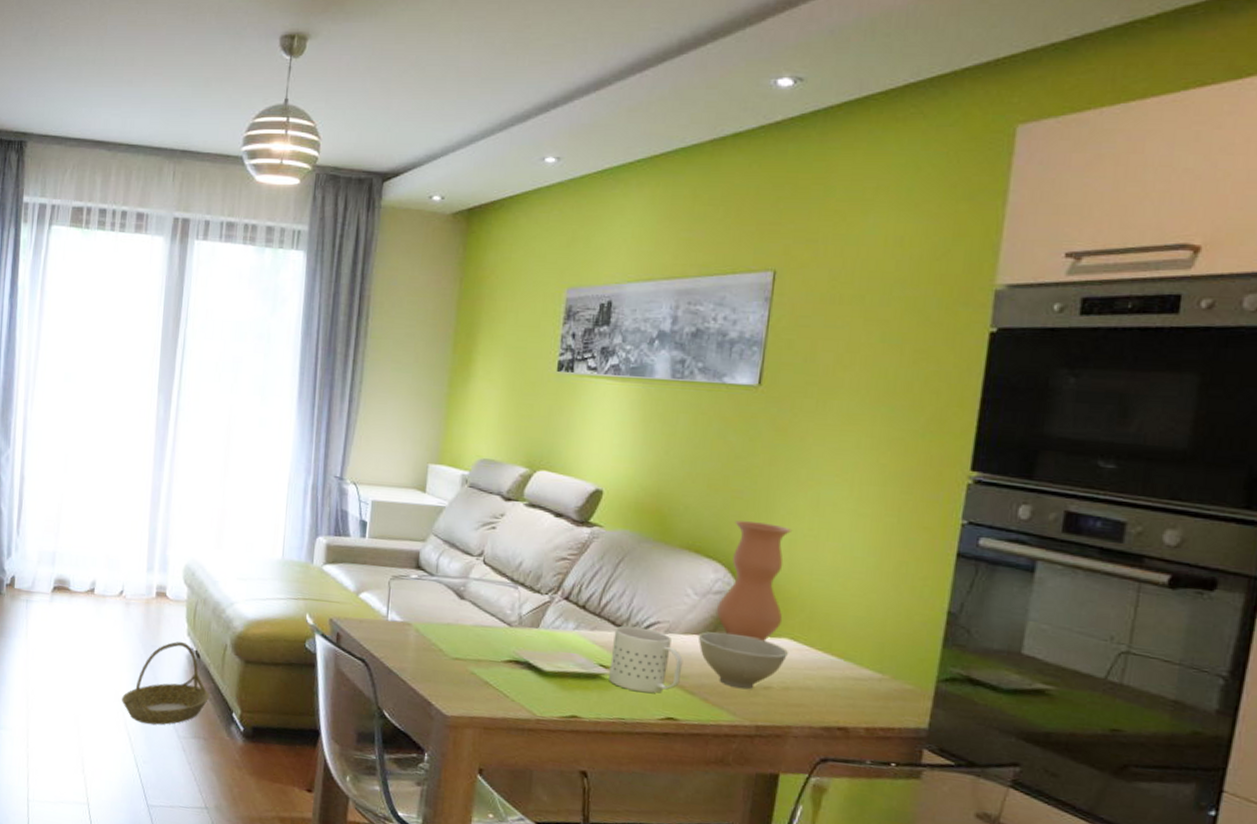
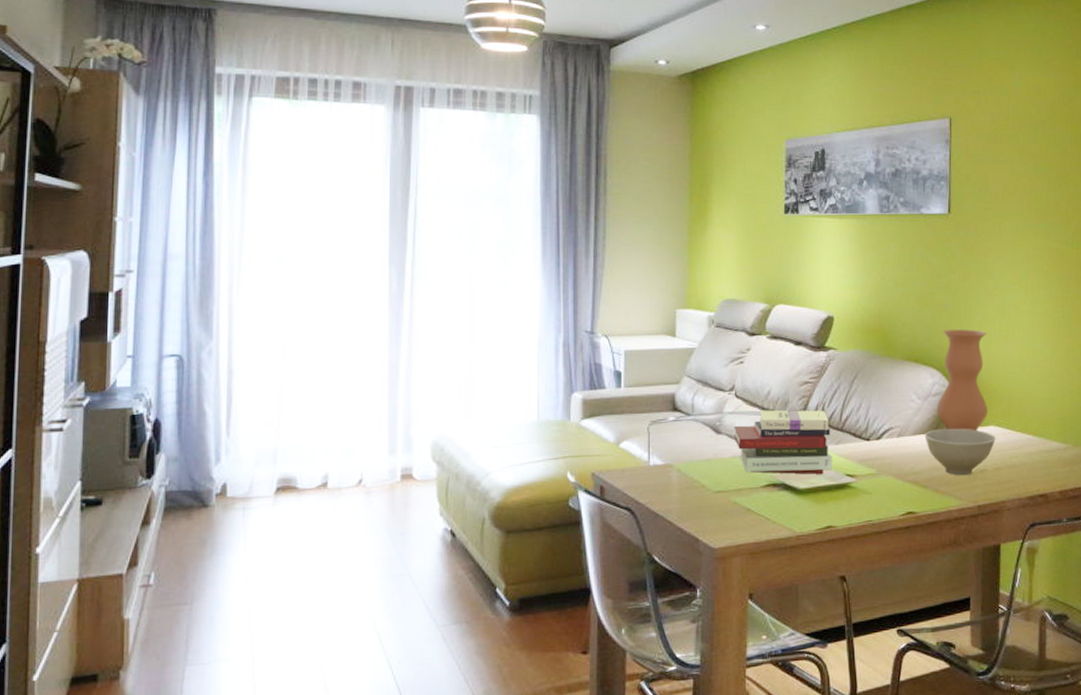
basket: present [122,641,210,725] -> none [368,524,470,620]
books: none [477,581,586,659] -> present [733,410,832,474]
mug: present [609,625,683,693] -> none [855,435,915,494]

